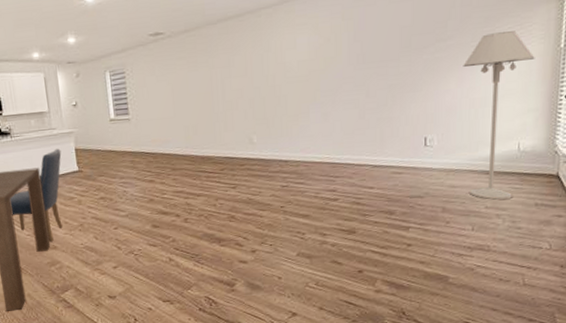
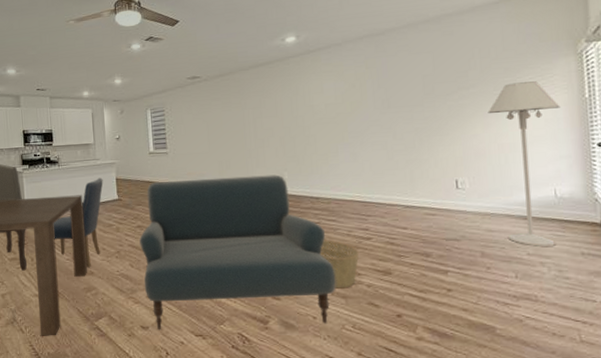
sofa: none [103,138,302,299] -> present [139,174,336,330]
basket: none [287,203,326,250] -> present [320,240,360,289]

